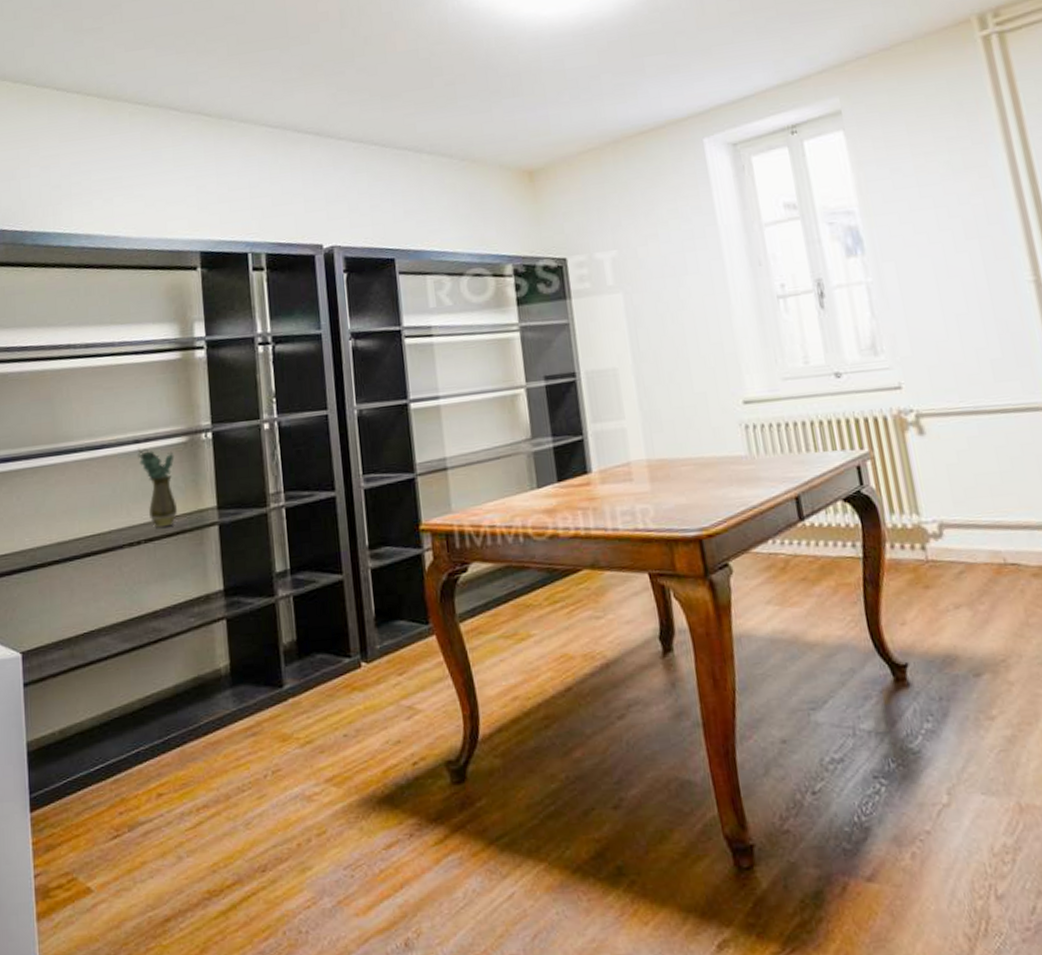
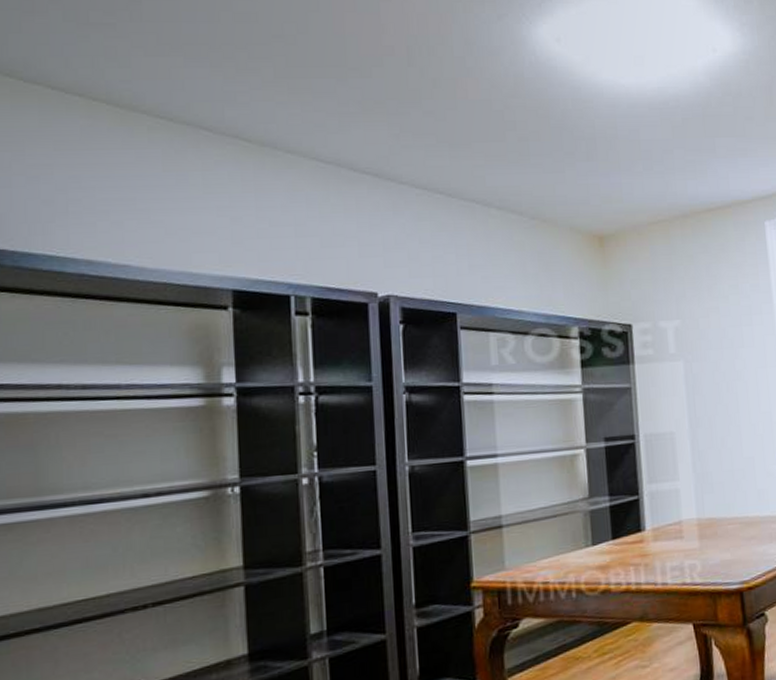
vase: present [137,448,178,528] -> none [146,502,195,590]

